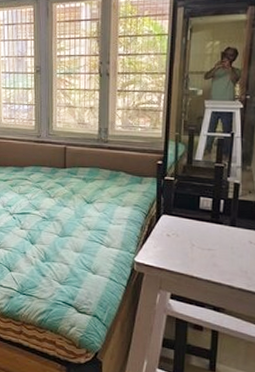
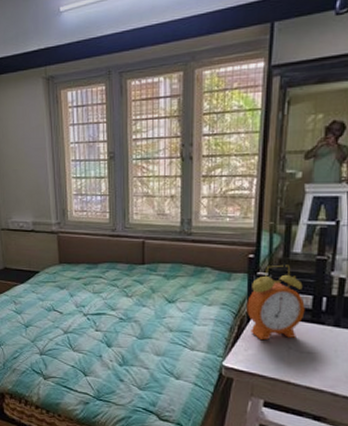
alarm clock: none [156,170,206,238] -> present [247,264,305,340]

